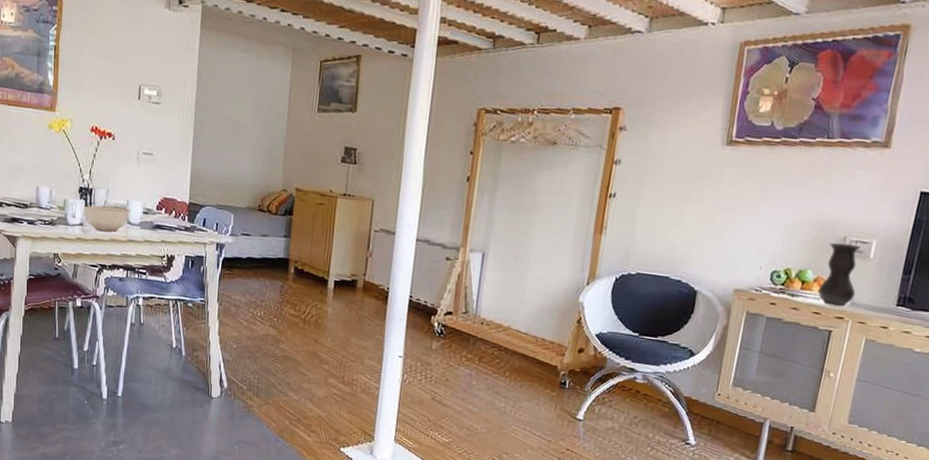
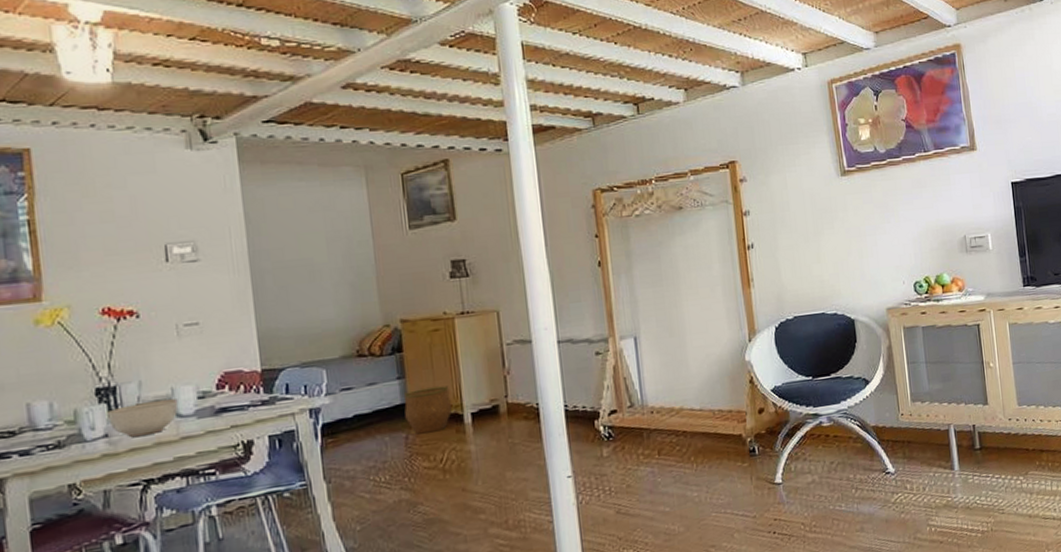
basket: none [284,249,321,289] -> present [404,385,452,435]
vase: present [819,243,861,308] -> none [953,241,988,302]

